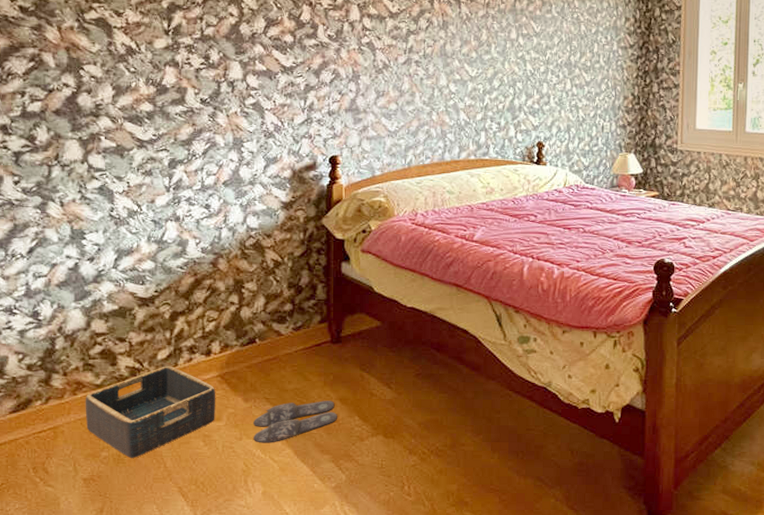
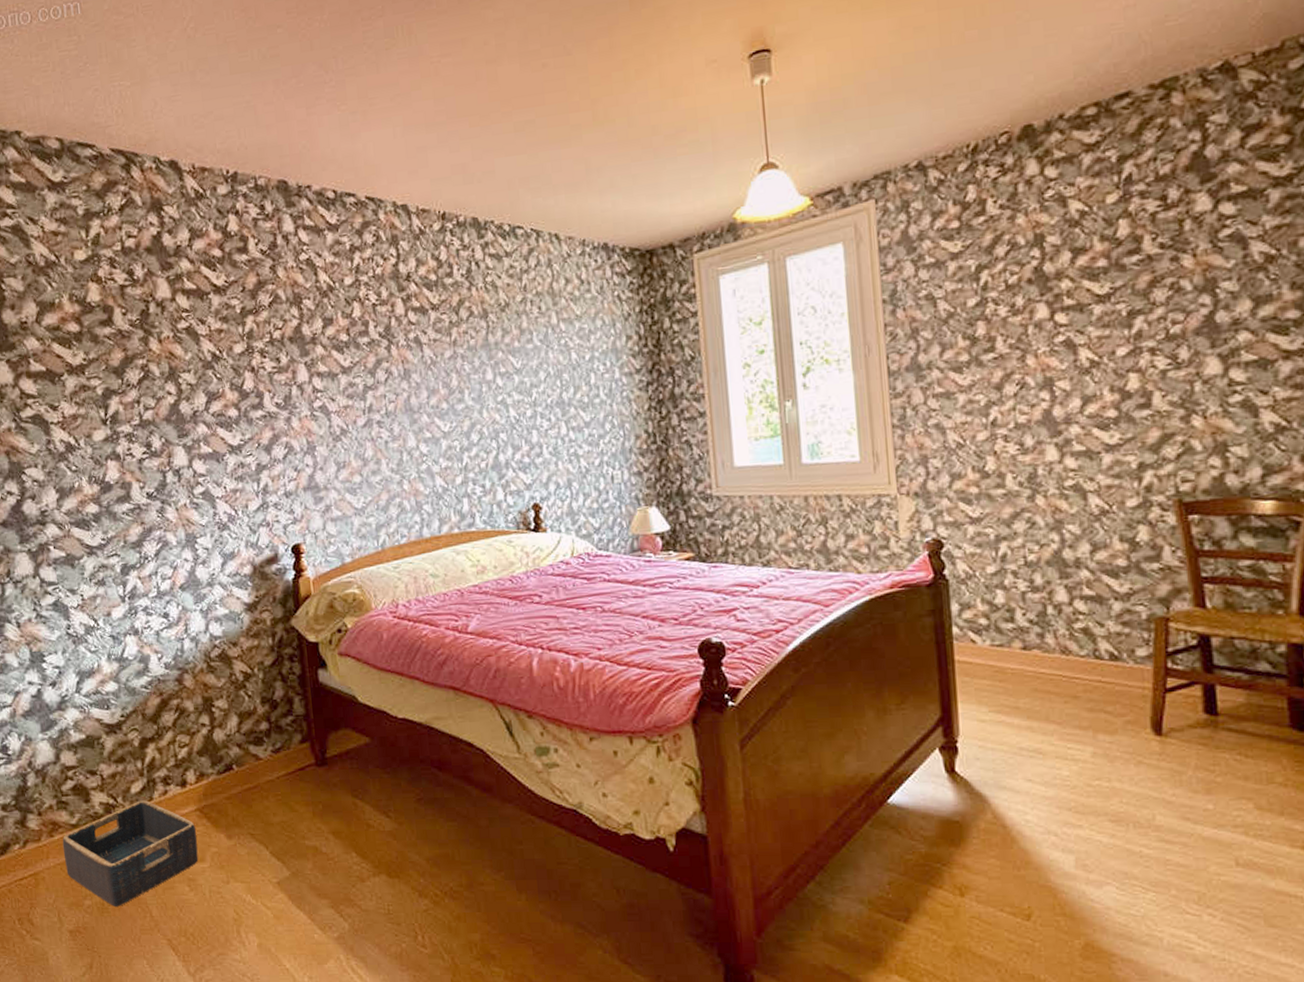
slippers: present [253,401,337,443] -> none [240,835,332,887]

